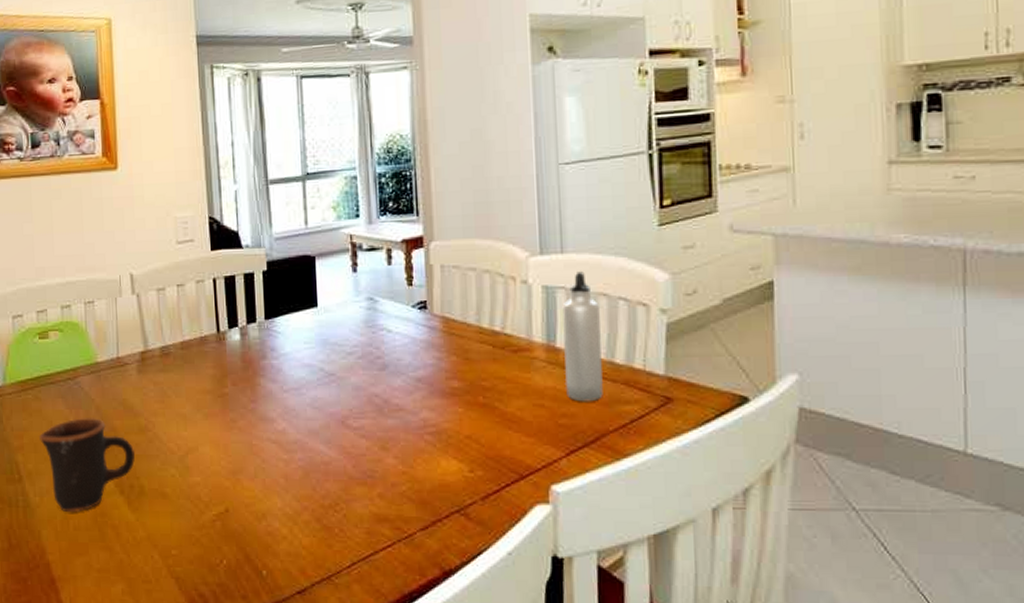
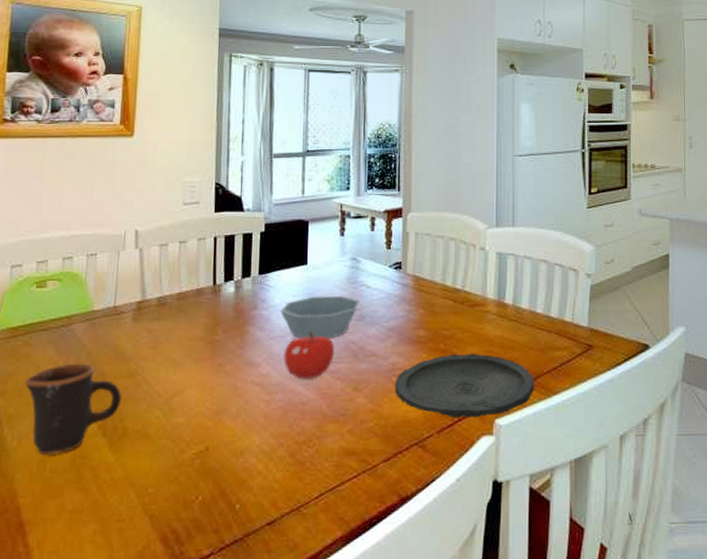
bowl: none [292,341,380,391] -> present [280,295,359,339]
fruit: none [300,383,357,437] -> present [283,331,335,379]
plate: none [427,407,599,483] -> present [394,353,535,418]
water bottle: present [562,271,603,402] -> none [511,242,540,349]

